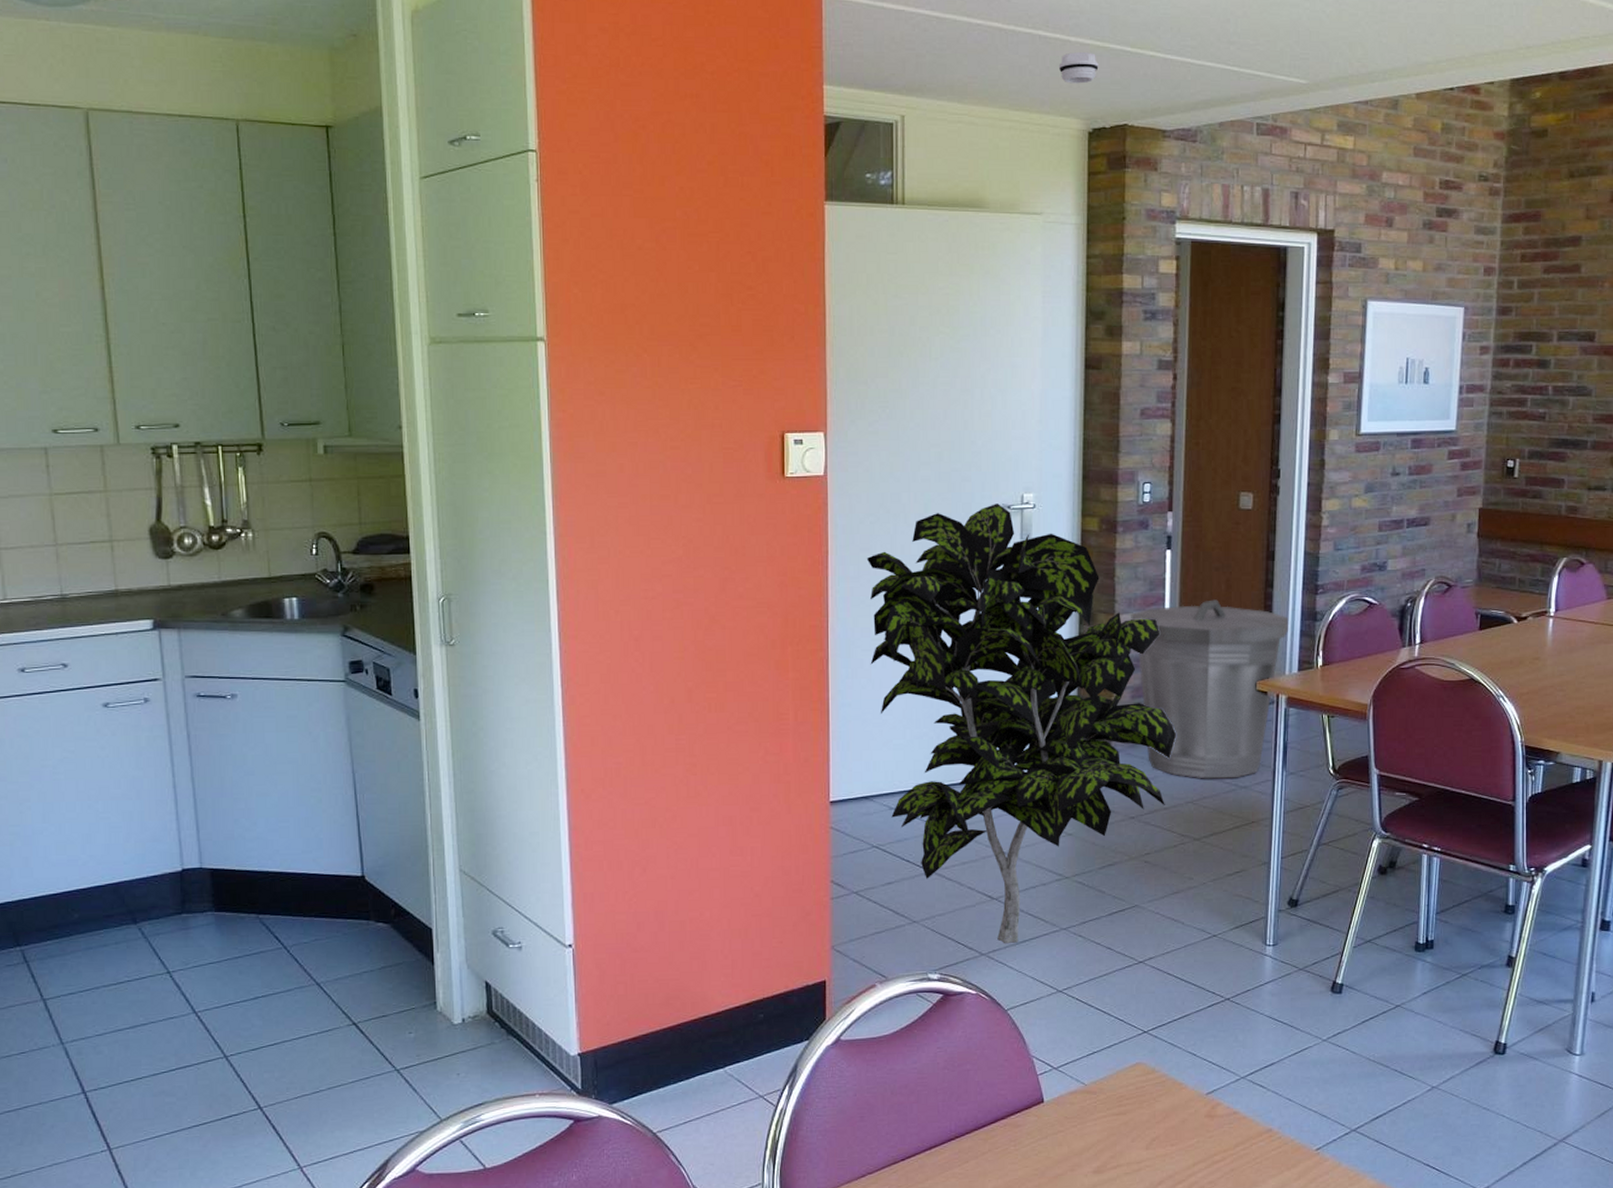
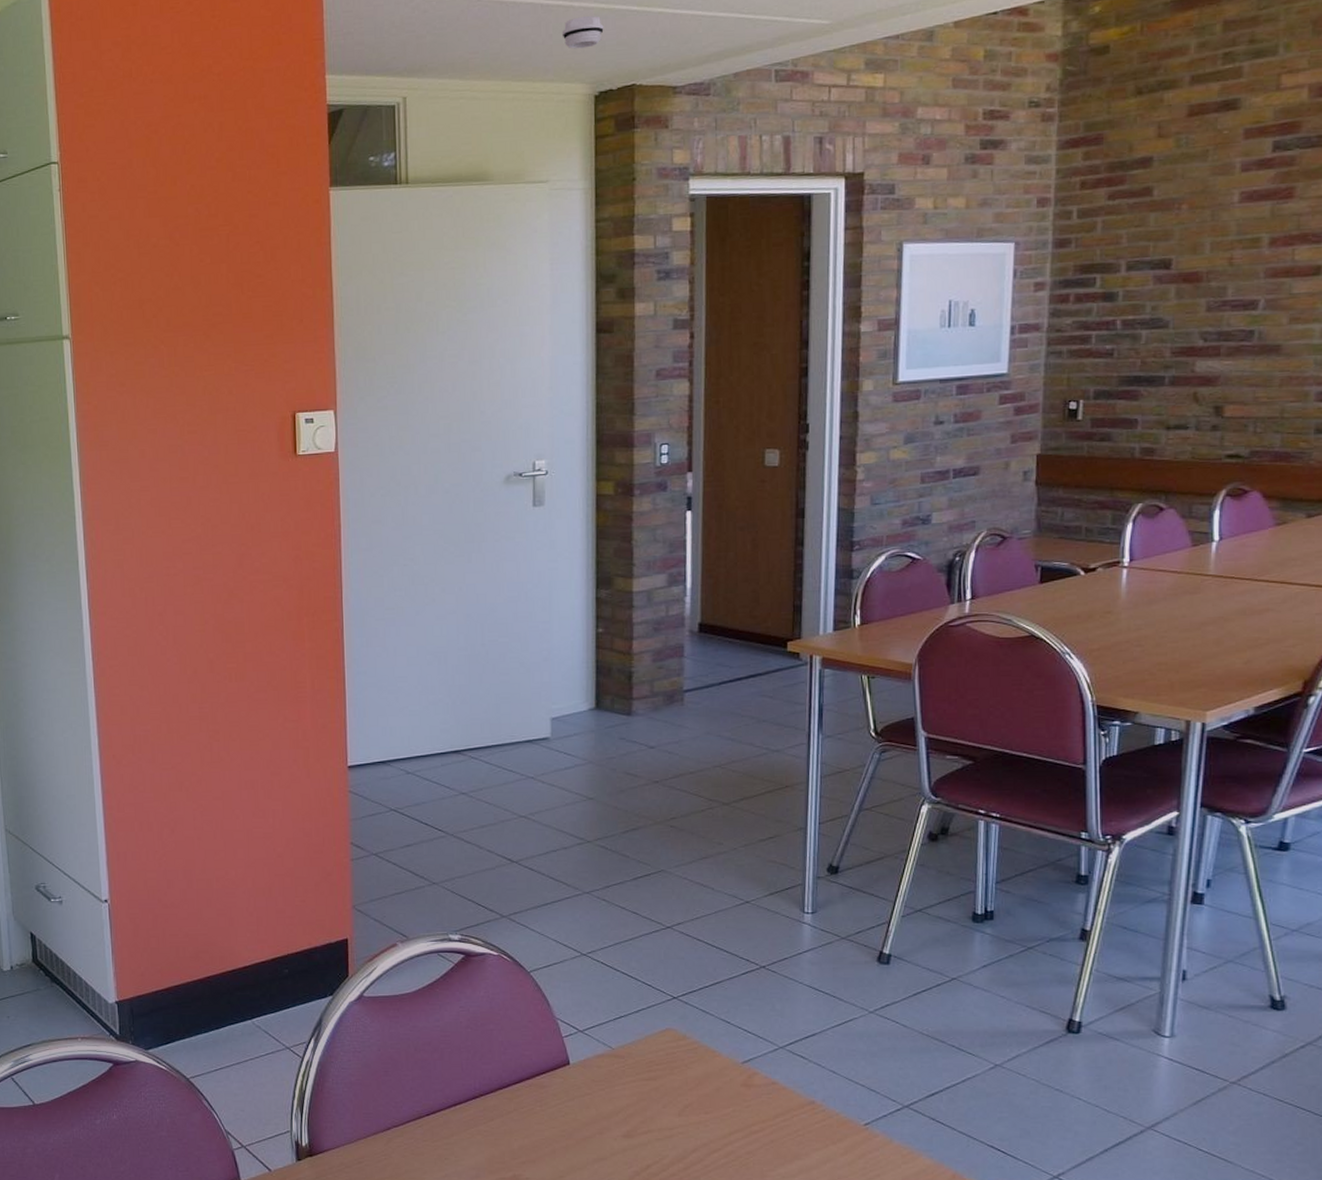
indoor plant: present [866,504,1177,943] -> none [378,472,702,906]
trash can: present [1131,599,1289,779] -> none [650,560,822,743]

